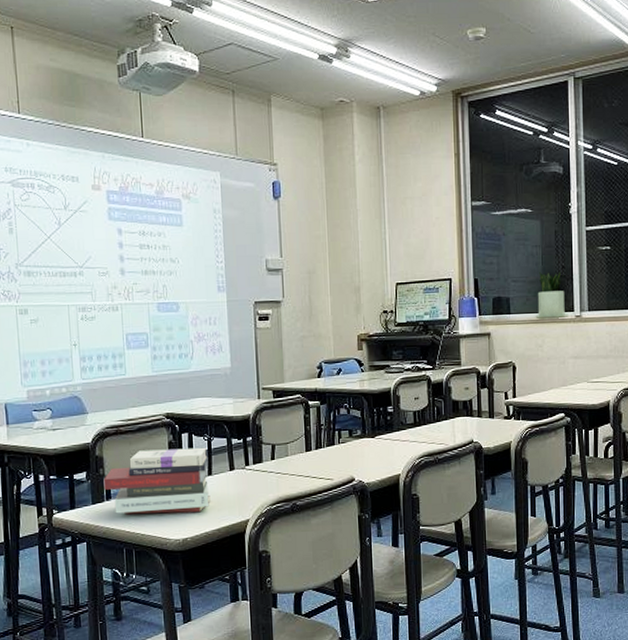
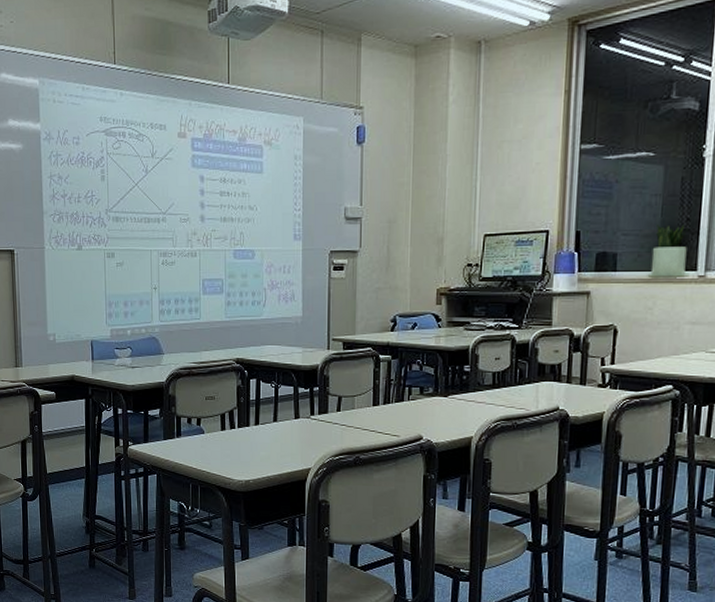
books: present [103,447,211,515] -> none [175,393,274,456]

